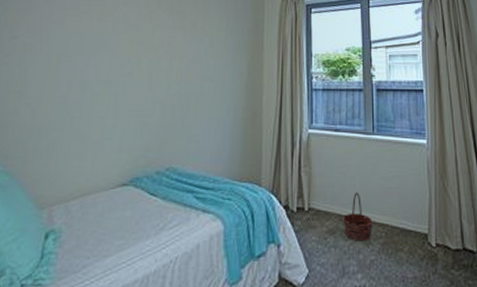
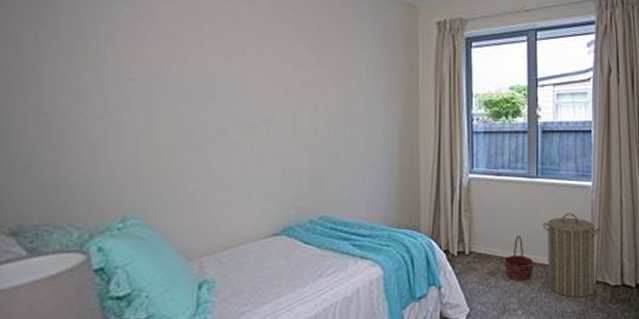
laundry hamper: none [380,171,439,262] -> present [543,213,601,298]

